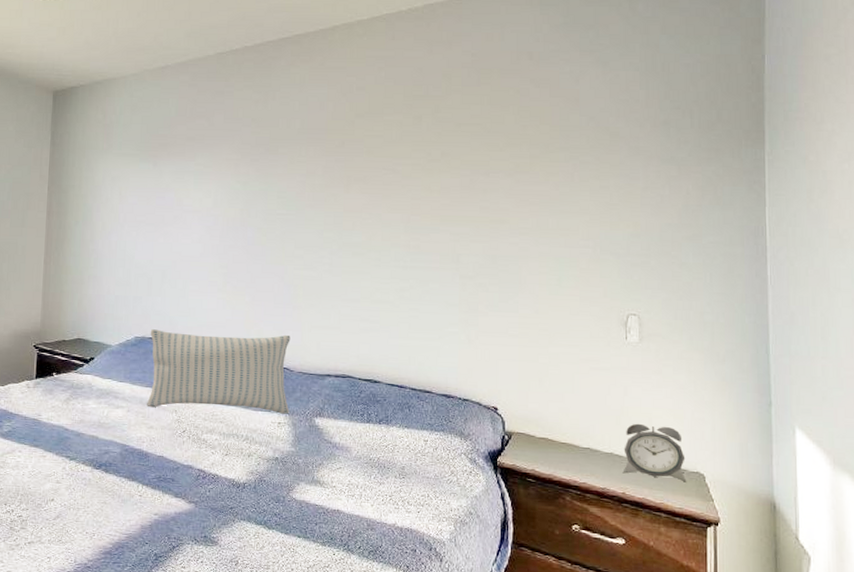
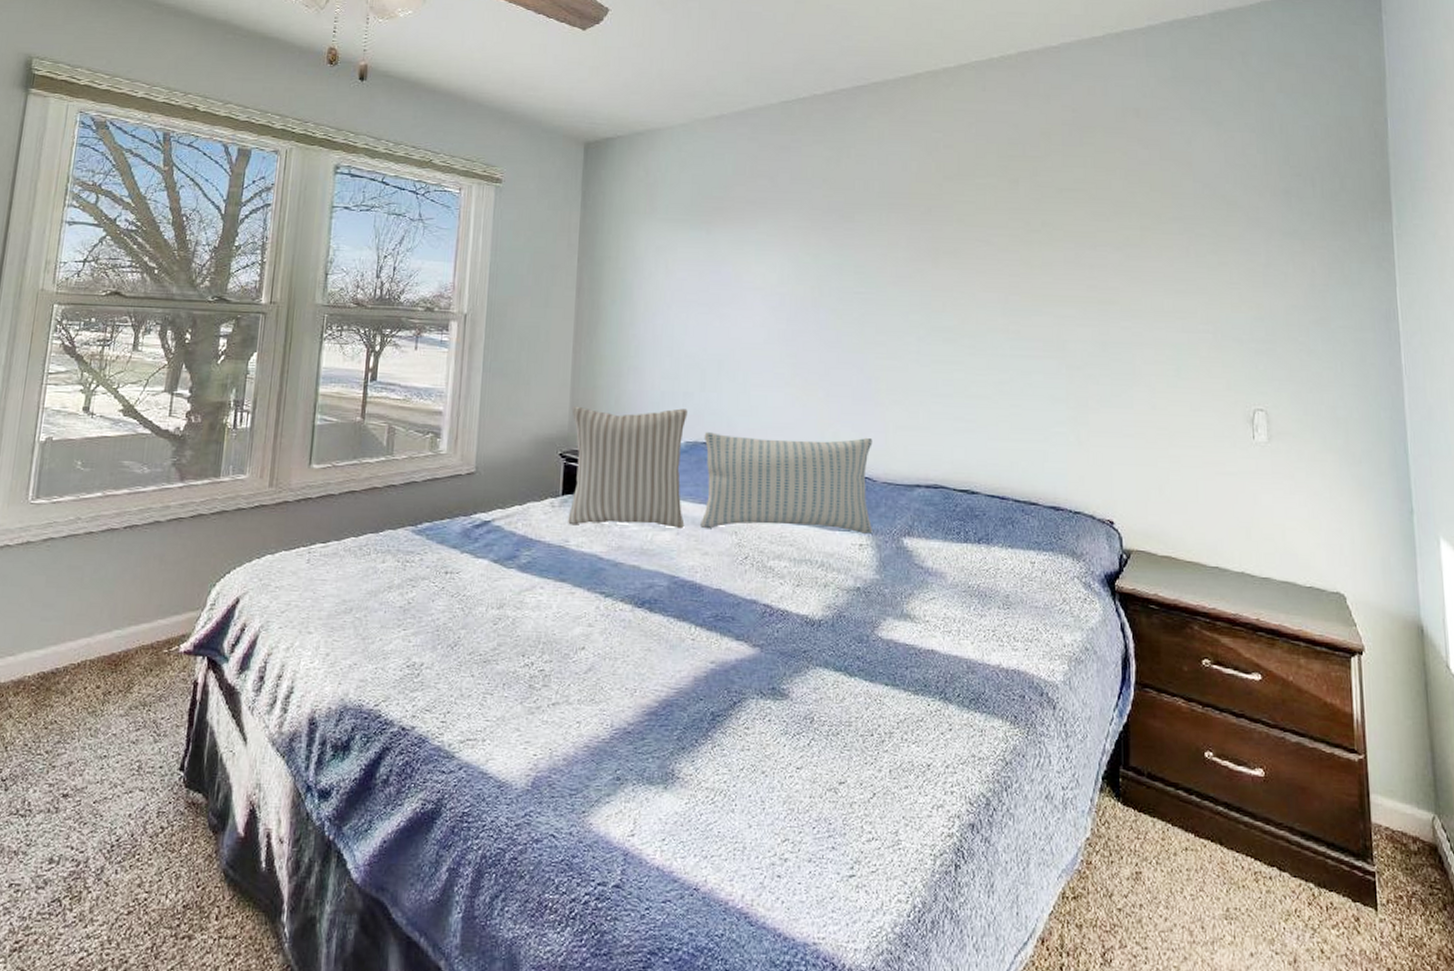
pillow: none [40,307,137,408] -> present [568,406,688,530]
alarm clock: present [622,423,687,483] -> none [1255,536,1327,605]

